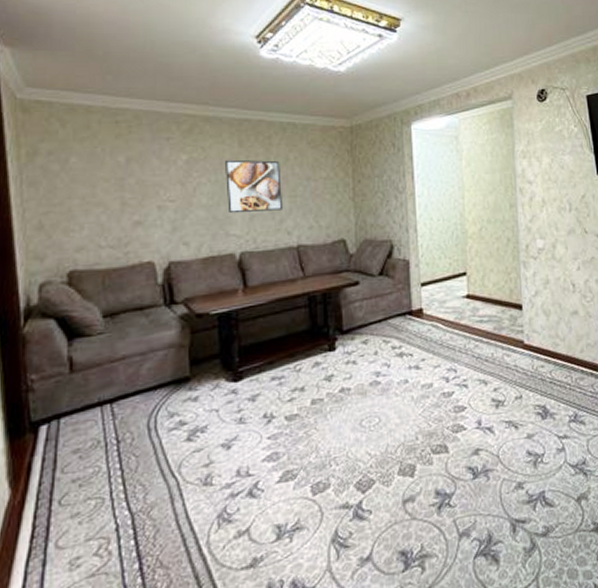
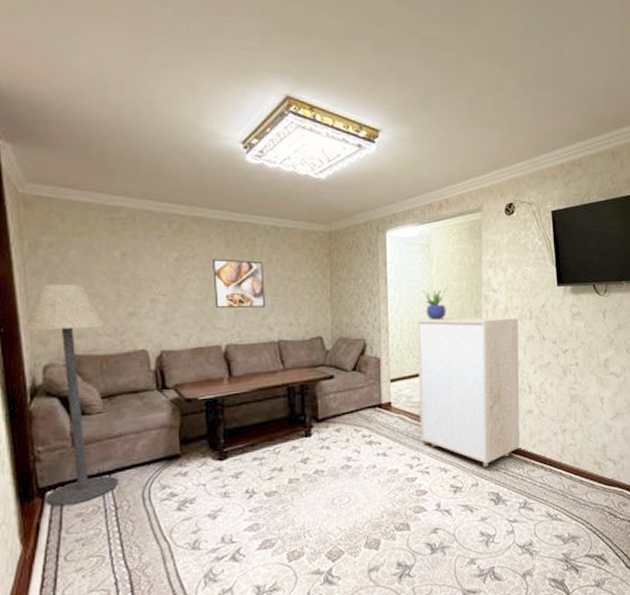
floor lamp: none [20,193,121,443] -> present [25,284,118,507]
storage cabinet: none [447,211,567,376] -> present [416,318,521,467]
potted plant: none [453,182,479,217] -> present [423,288,447,321]

